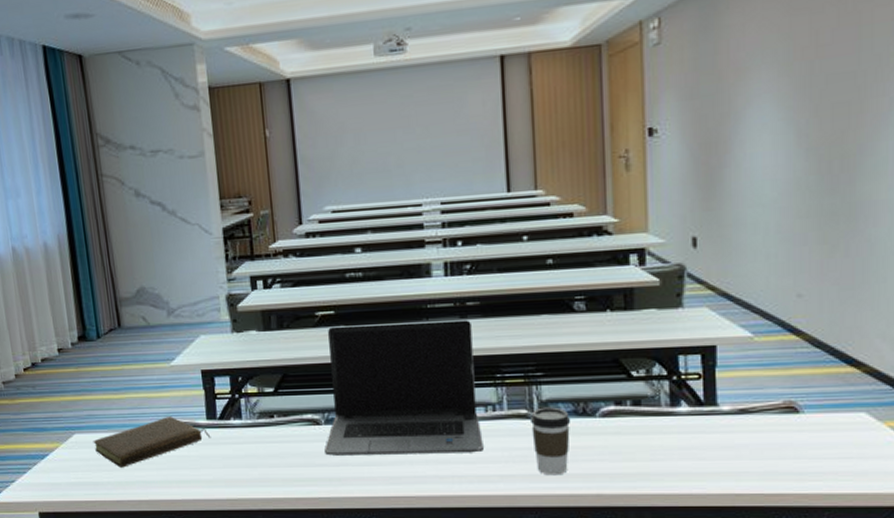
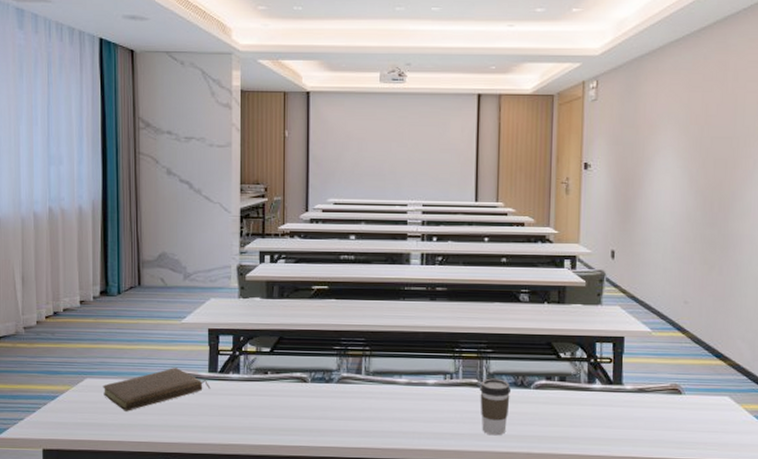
laptop computer: present [323,320,484,456] -> none [308,299,441,414]

